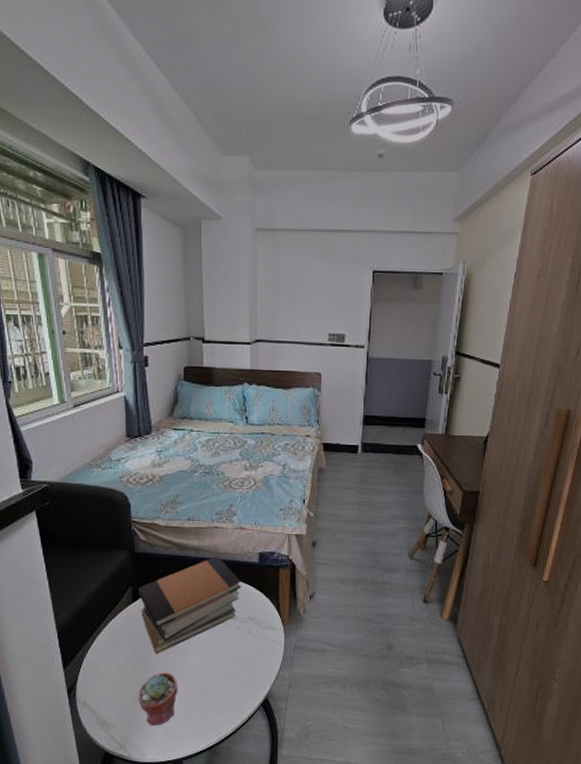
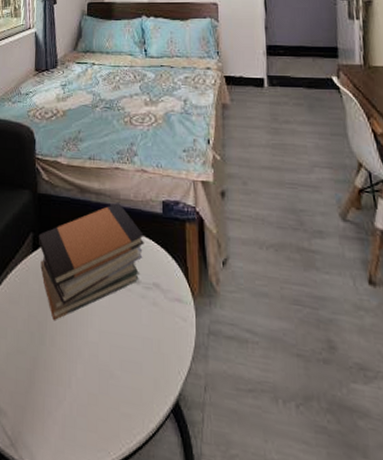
potted succulent: present [138,672,178,726] -> none [33,345,76,421]

